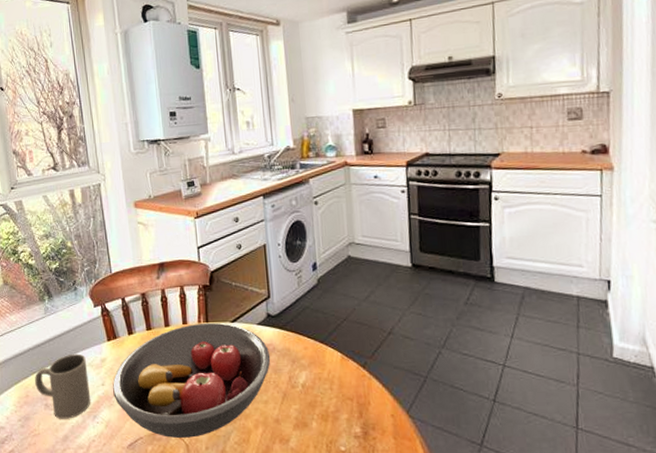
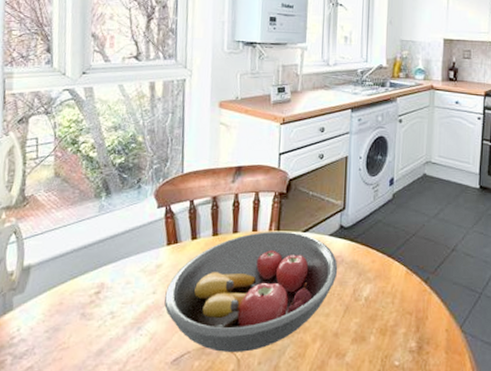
mug: present [35,353,91,419] -> none [73,257,139,331]

